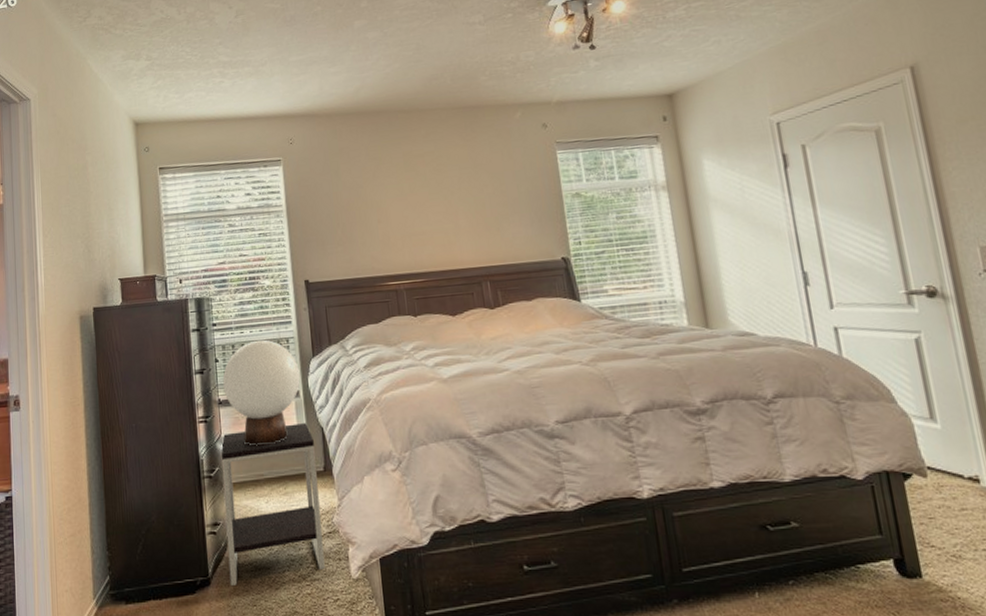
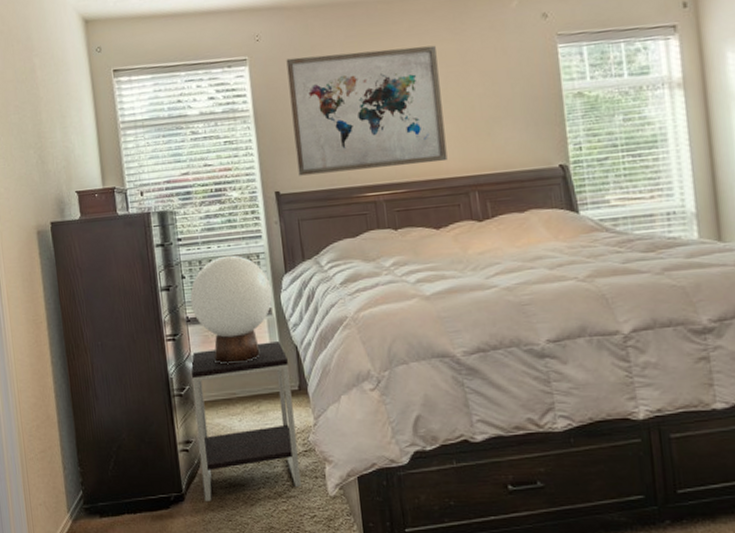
wall art: none [316,150,462,266] -> present [286,45,448,176]

